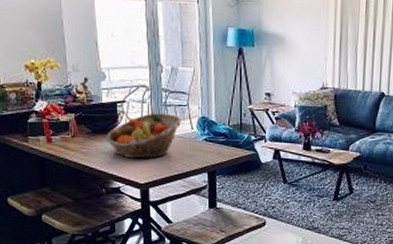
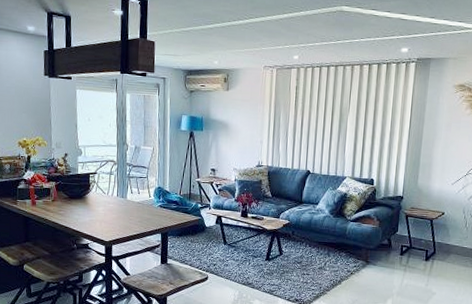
fruit basket: present [105,113,182,159] -> none [79,183,142,221]

